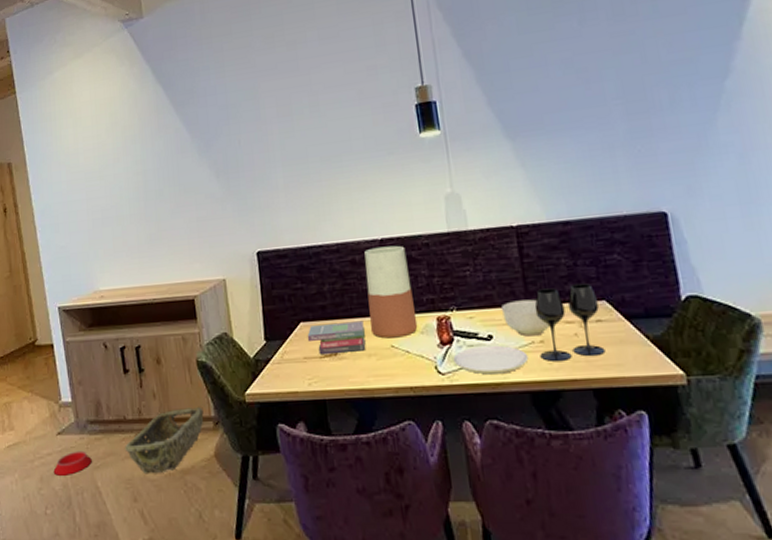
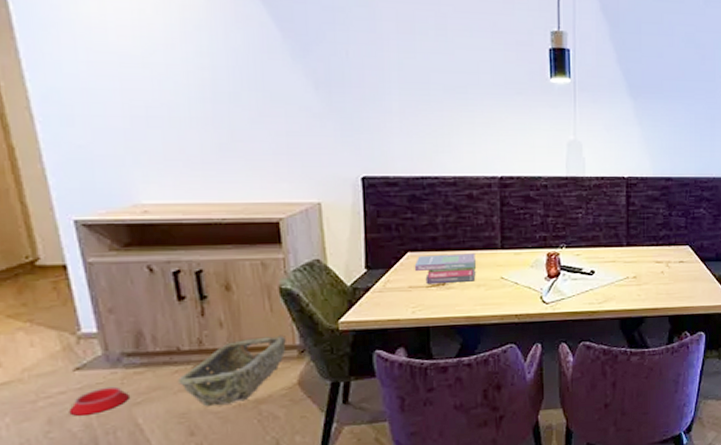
vase: present [364,245,418,339] -> none [481,184,529,271]
plate: present [453,345,529,375] -> none [558,279,622,304]
bowl: present [500,299,551,337] -> none [604,242,643,273]
wine glass: present [534,283,606,361] -> none [632,230,683,293]

